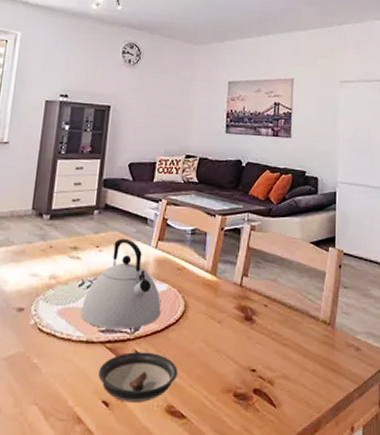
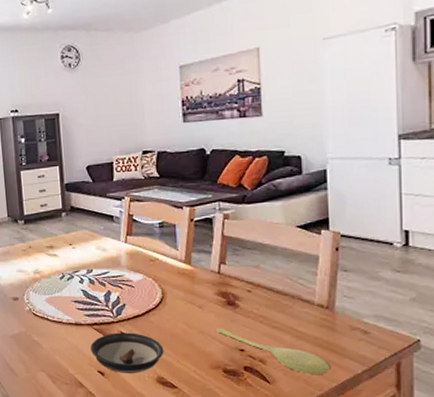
kettle: present [80,238,161,330] -> none [65,235,139,314]
spoon: none [231,345,328,396] -> present [215,328,329,375]

